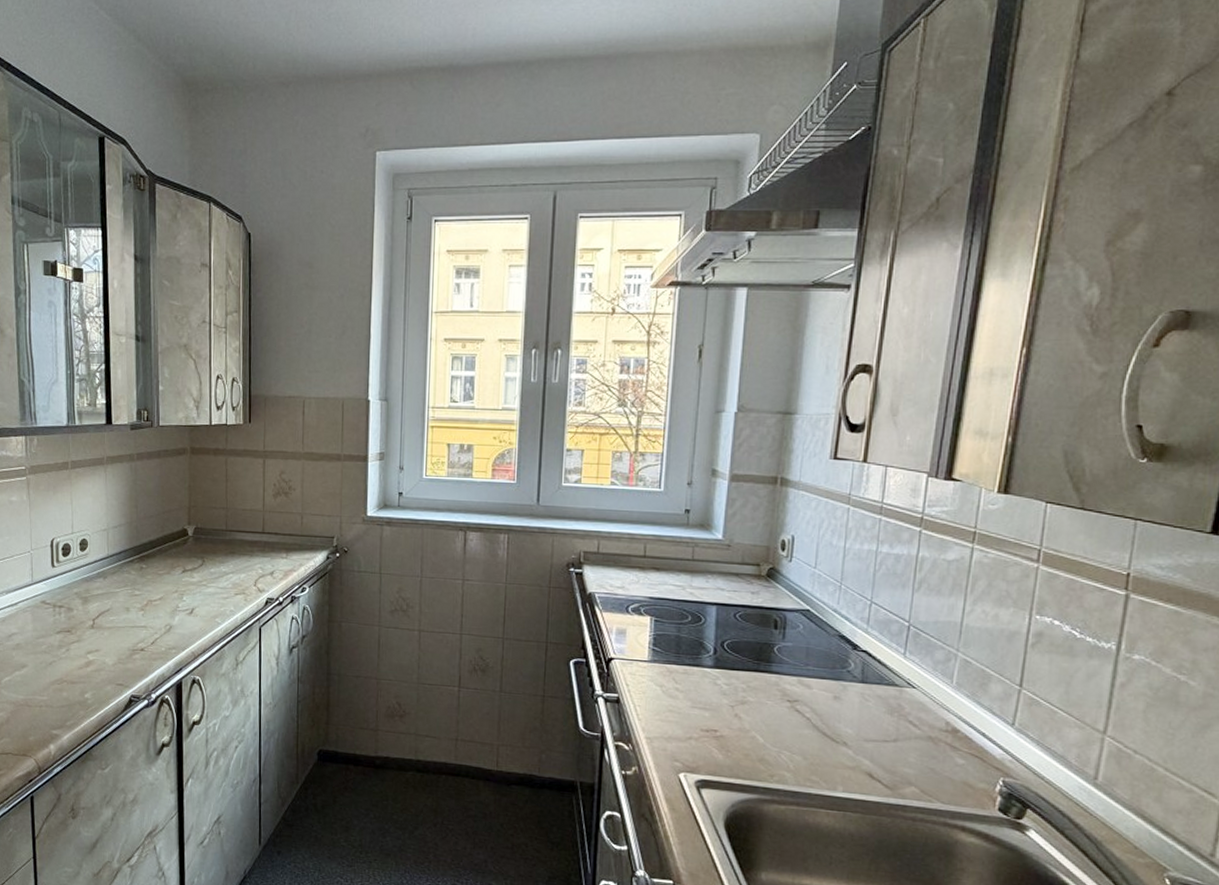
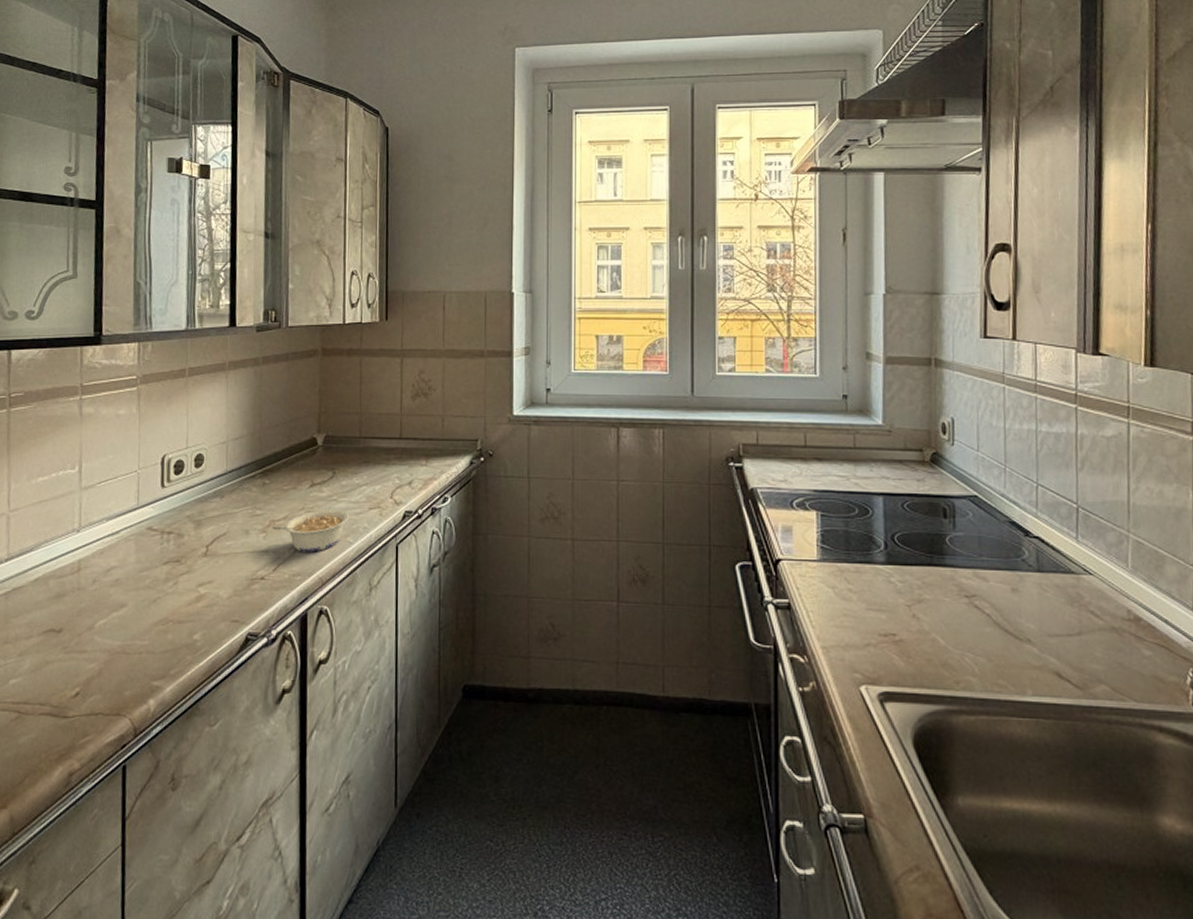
legume: none [150,593,218,630] -> present [272,510,350,552]

